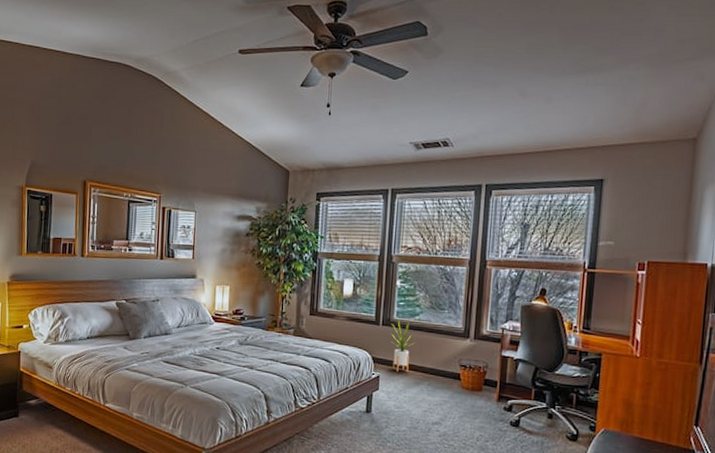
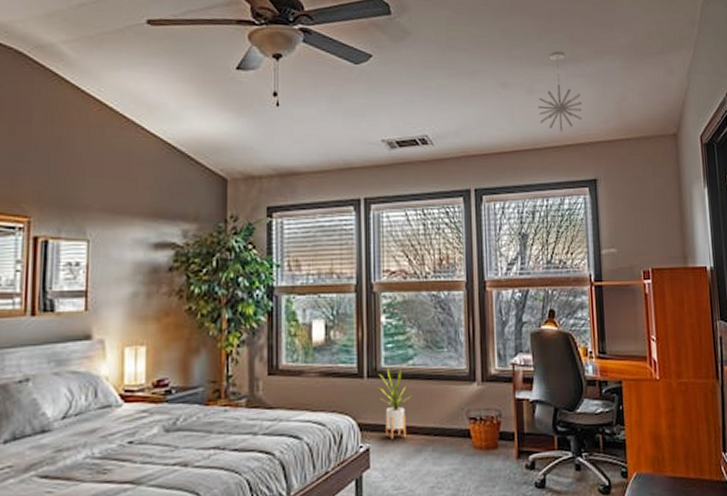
pendant light: none [553,61,599,137] -> present [538,51,583,132]

